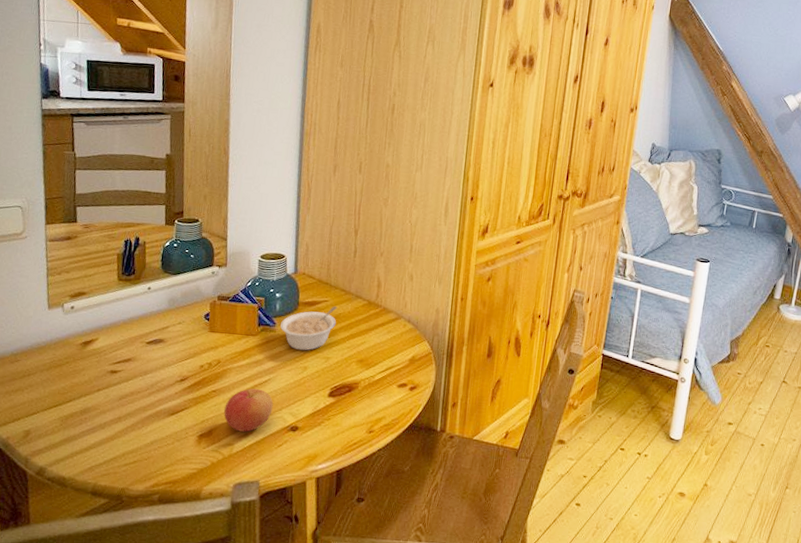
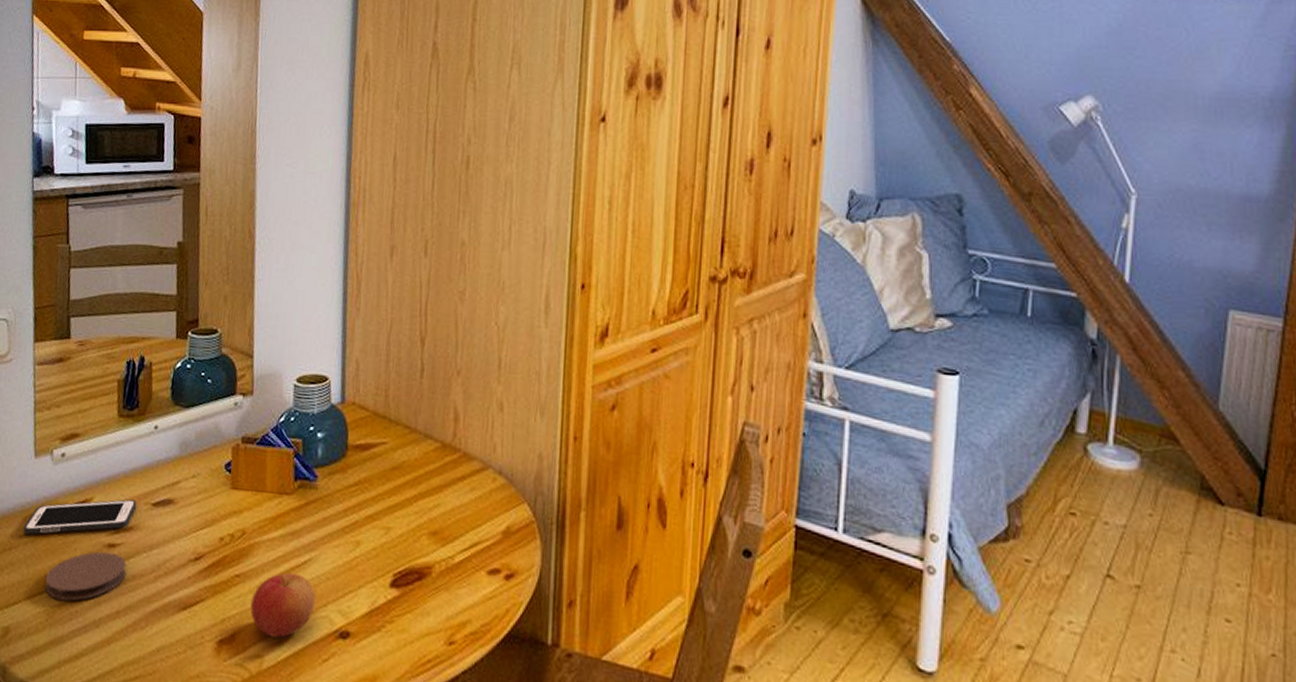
cell phone: none [39,339,134,365] -> present [23,499,136,535]
coaster: none [59,376,126,411] -> present [45,551,126,601]
legume: present [280,306,337,351] -> none [324,450,400,517]

